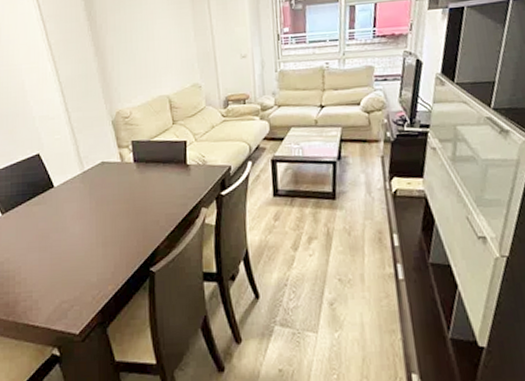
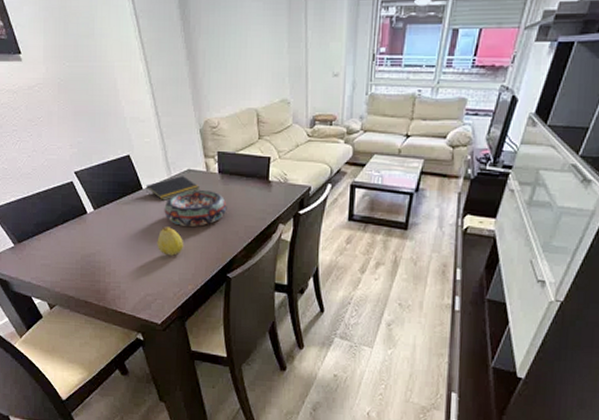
notepad: none [58,169,115,197] -> present [146,176,199,201]
fruit: none [71,224,102,255] -> present [157,227,184,256]
decorative bowl: none [78,181,145,222] -> present [164,190,227,227]

